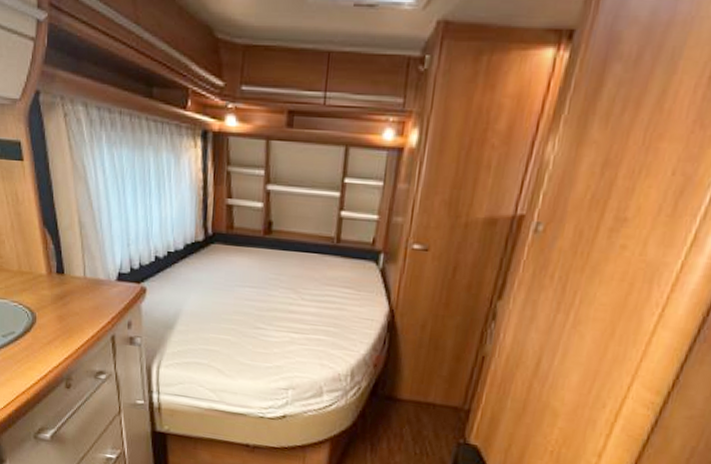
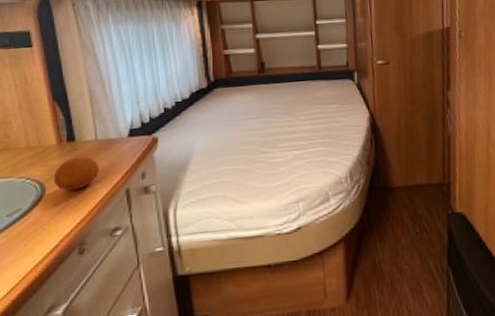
fruit: none [43,291,87,325] -> present [53,156,99,191]

